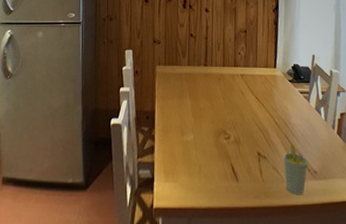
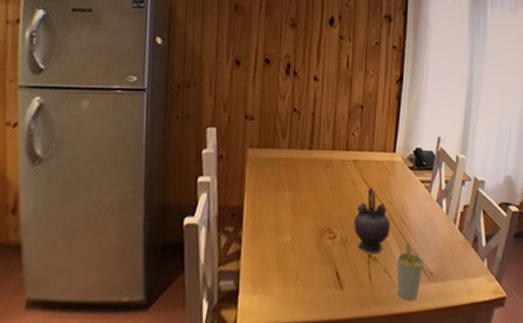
teapot: none [244,96,276,152] -> present [354,186,391,254]

